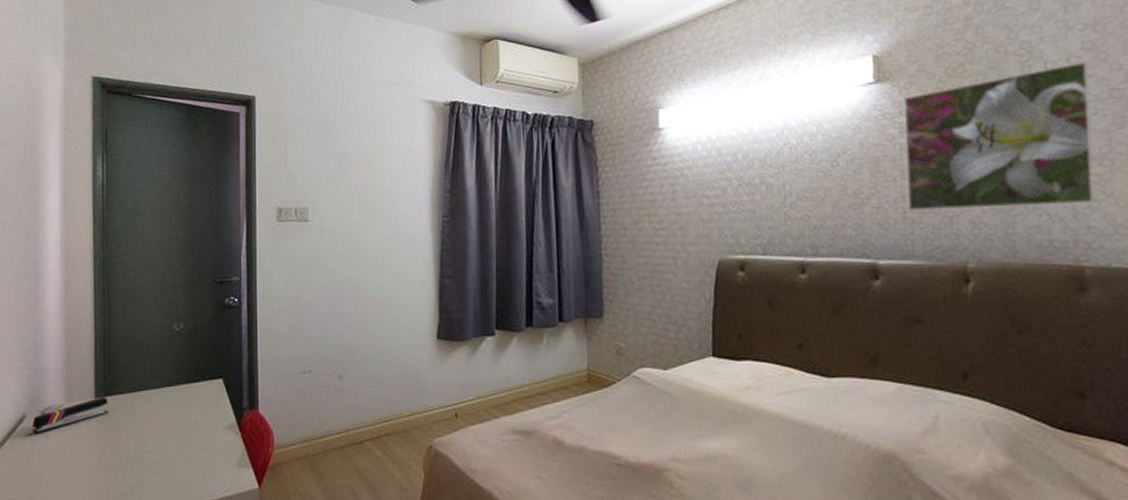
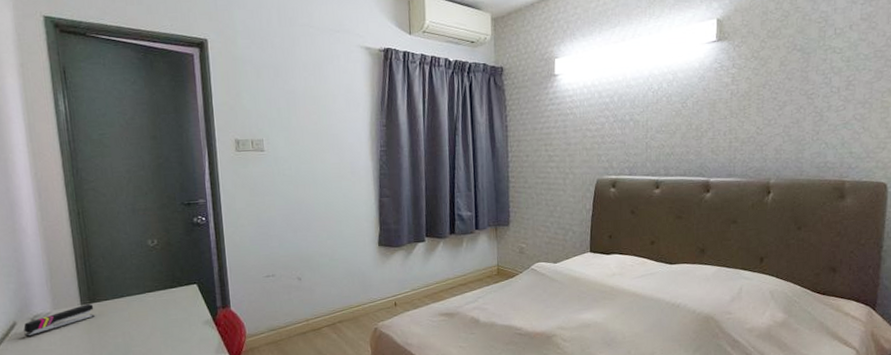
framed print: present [903,61,1096,211] -> none [733,29,863,141]

